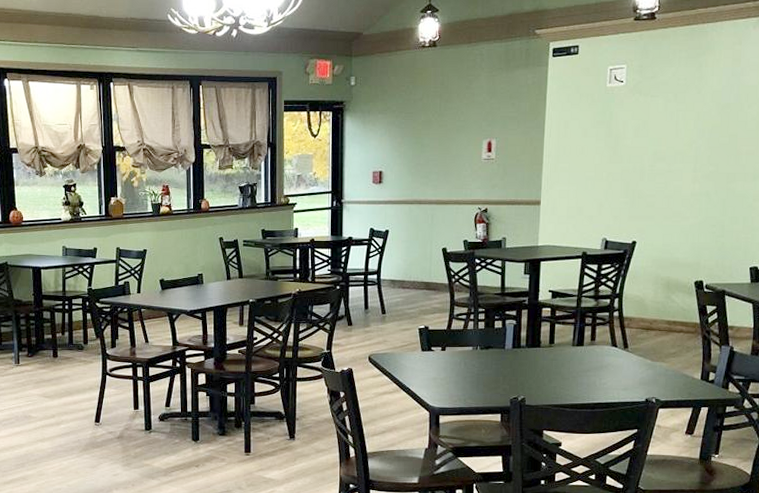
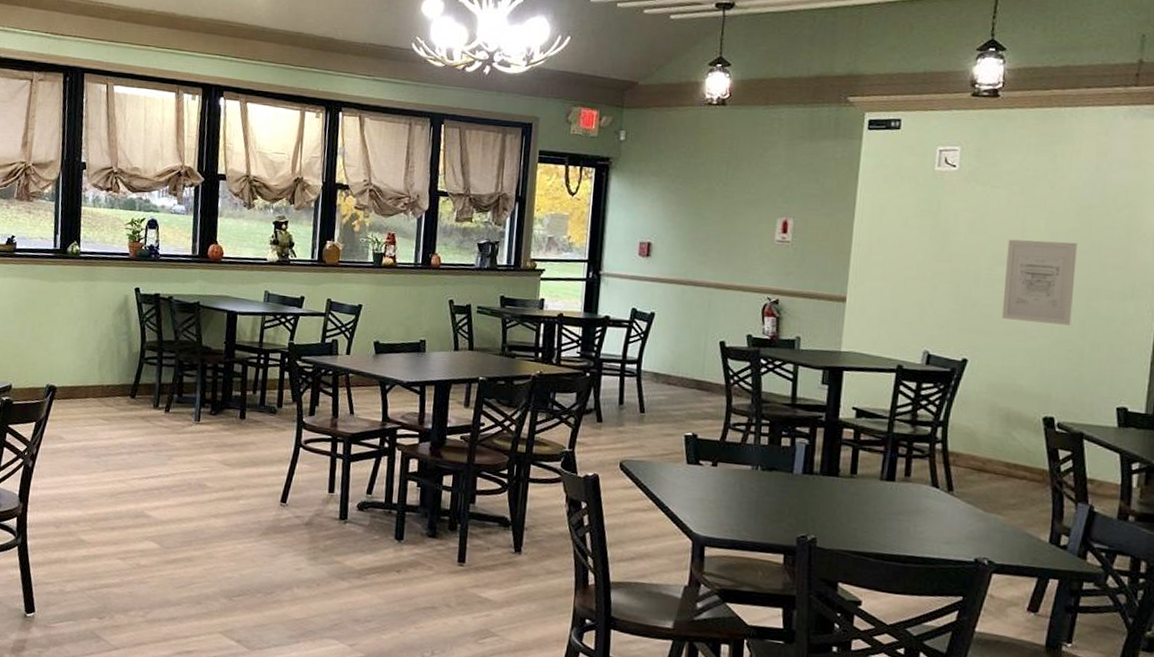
wall art: none [662,137,719,205] -> present [1001,239,1077,326]

